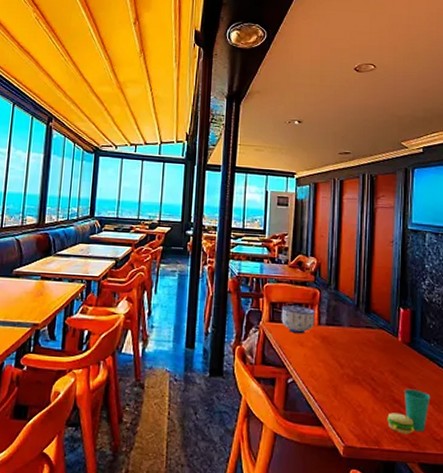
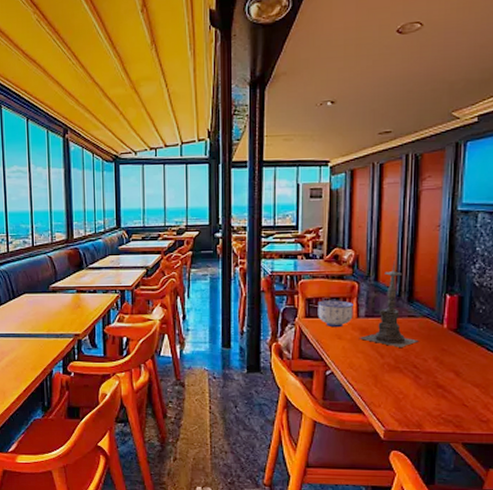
candle holder: none [319,271,376,358] -> present [358,261,419,347]
cup: present [387,389,431,435] -> none [430,374,478,417]

